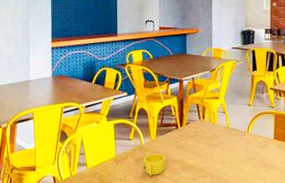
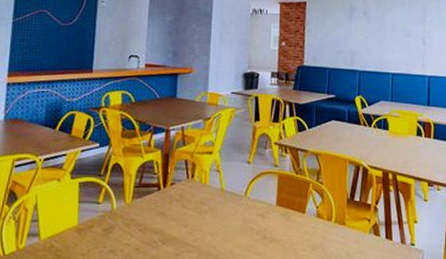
cup: present [143,153,166,176] -> none [112,221,142,251]

